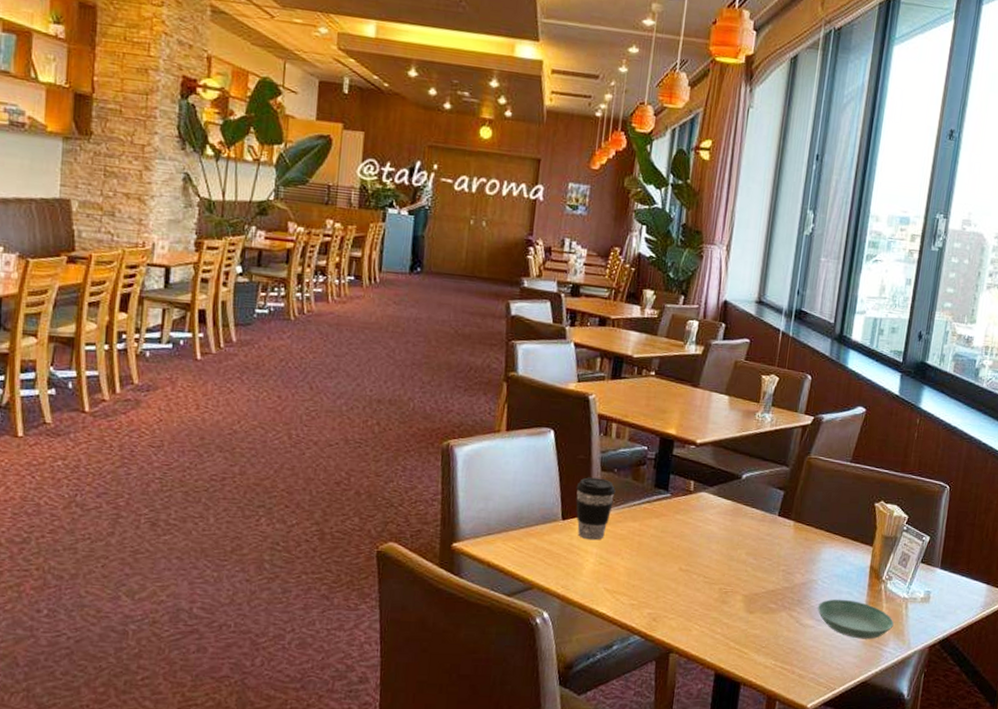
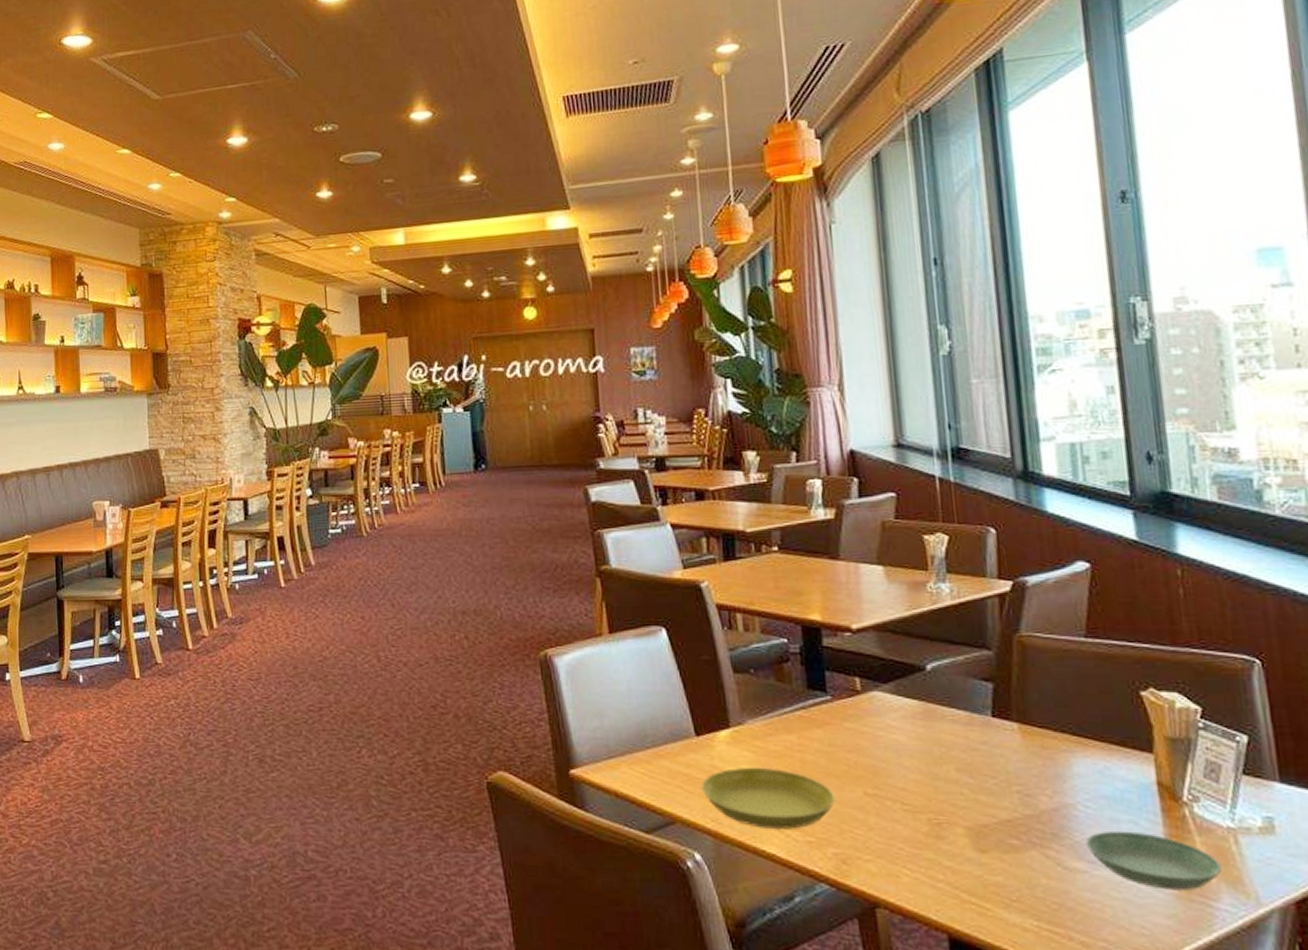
saucer: none [559,546,658,595] -> present [702,767,835,829]
coffee cup: present [576,477,616,540] -> none [706,682,757,760]

